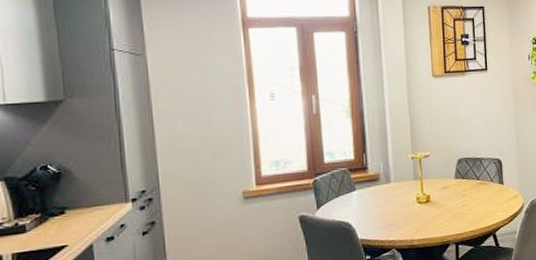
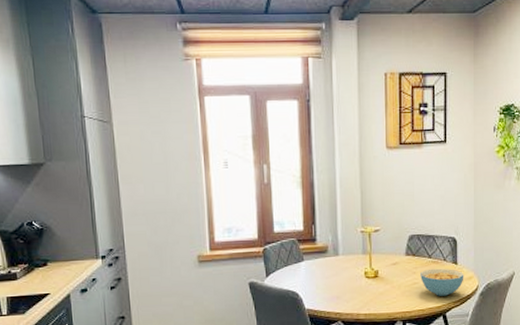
cereal bowl: none [470,189,511,216] -> present [420,268,464,296]

